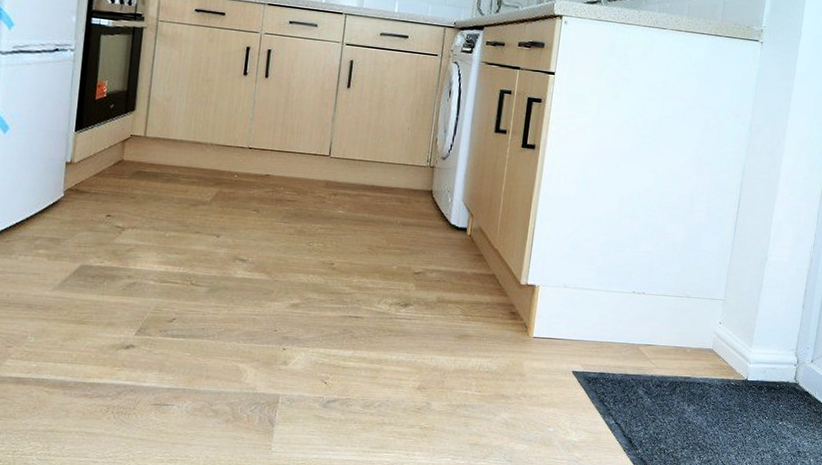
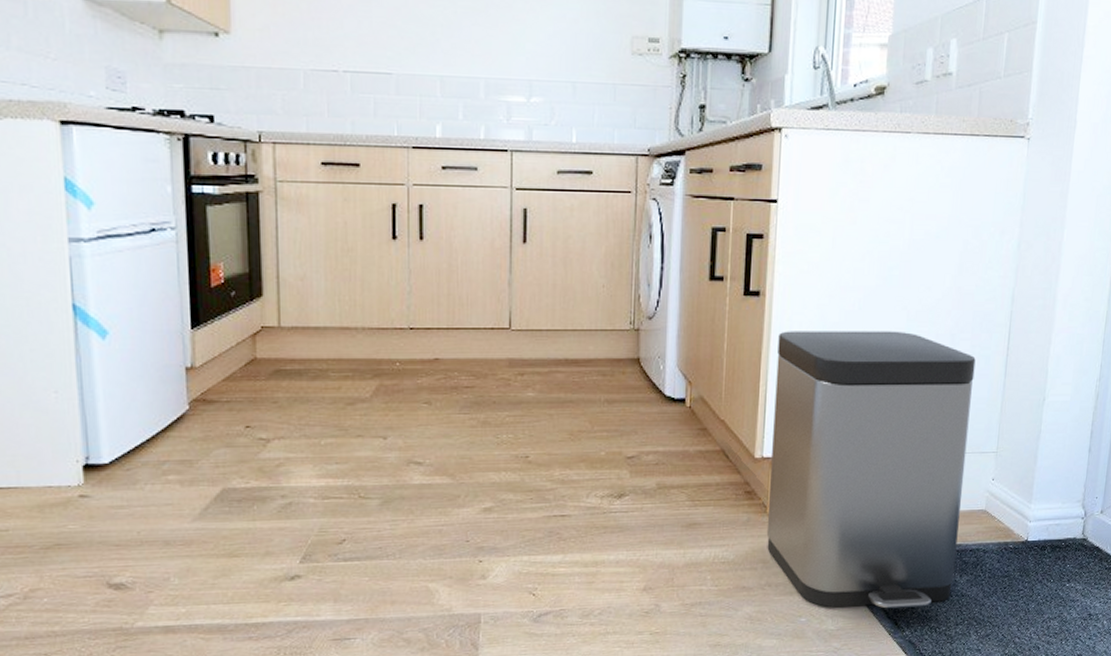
pedal bin: none [525,180,710,429] -> present [766,331,976,609]

